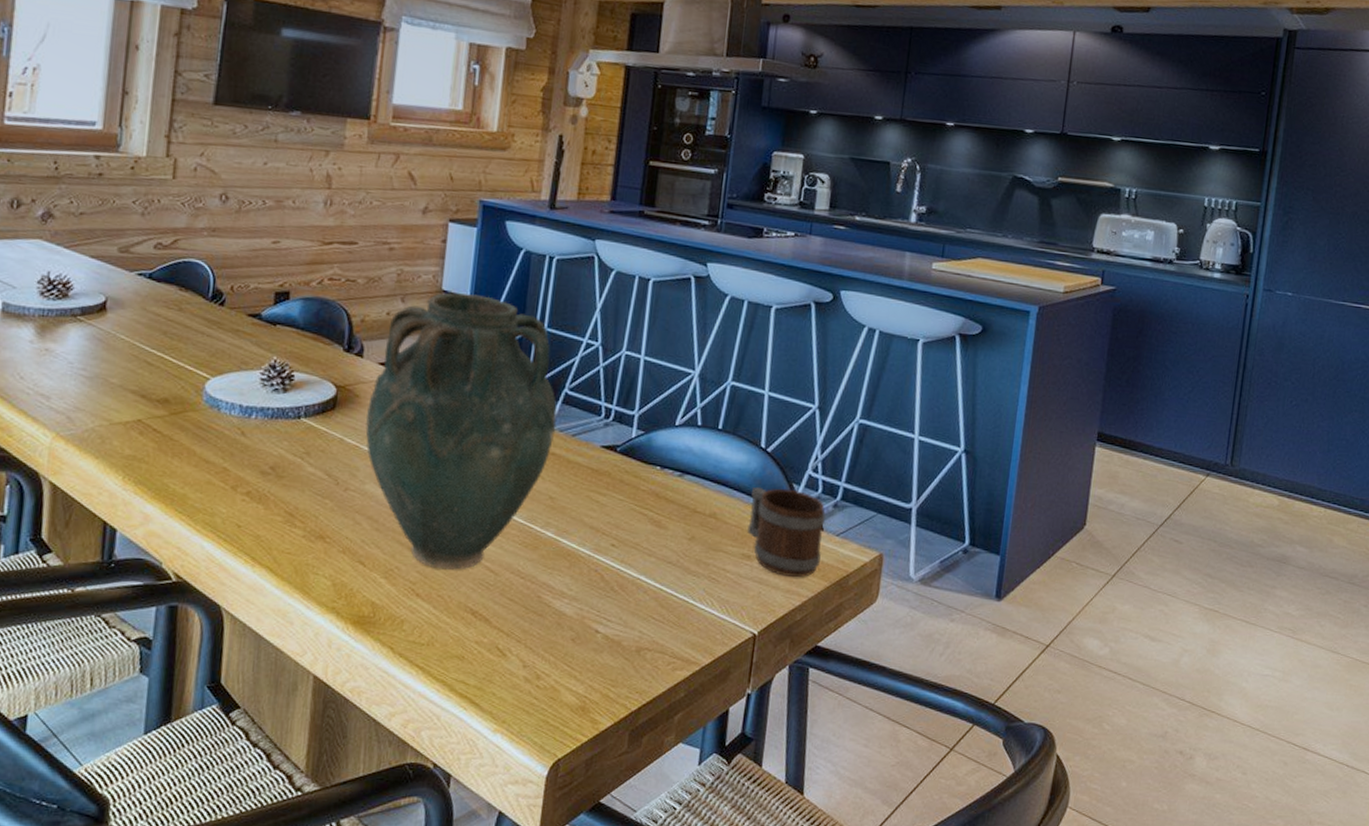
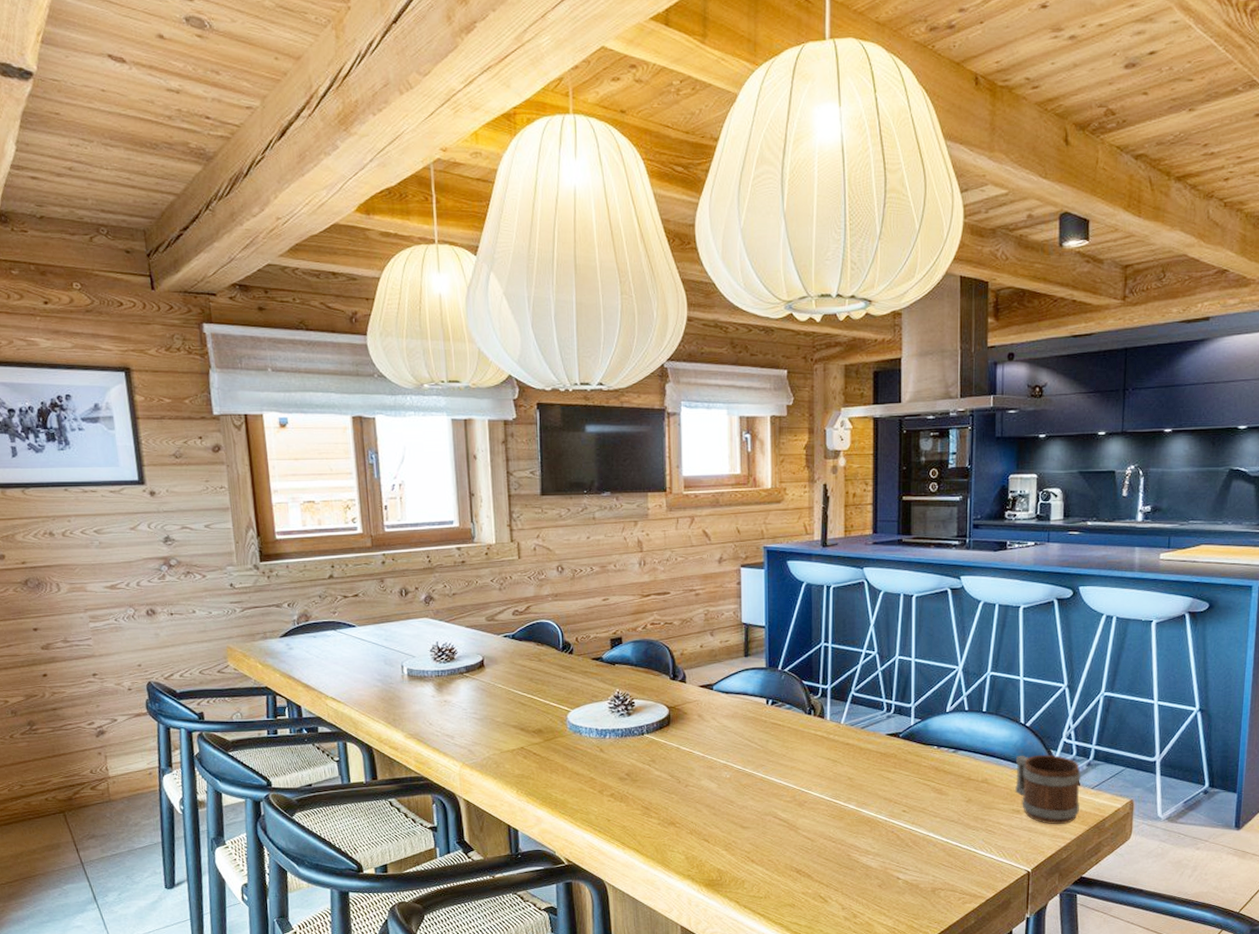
vase: present [365,292,558,570] -> none [694,623,848,840]

